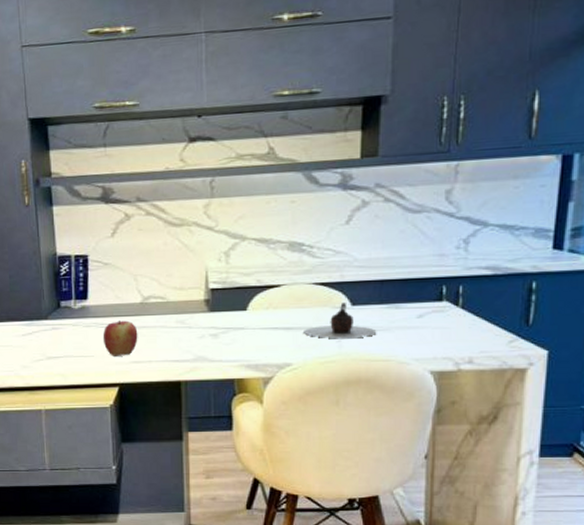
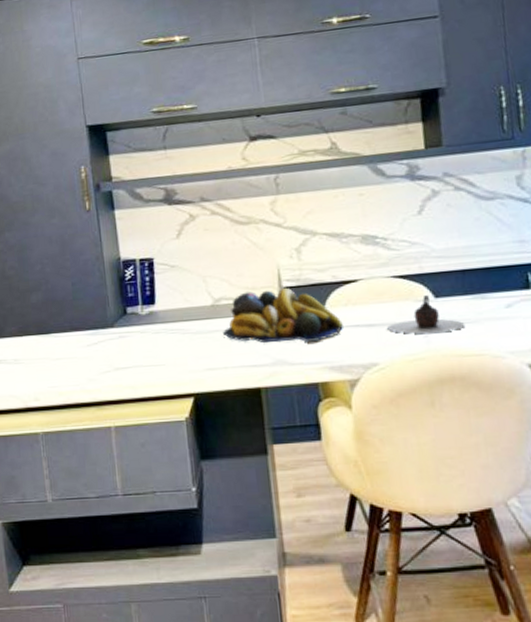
apple: present [102,320,138,356] -> none [173,324,212,364]
fruit bowl: none [150,289,262,341] -> present [223,287,343,343]

